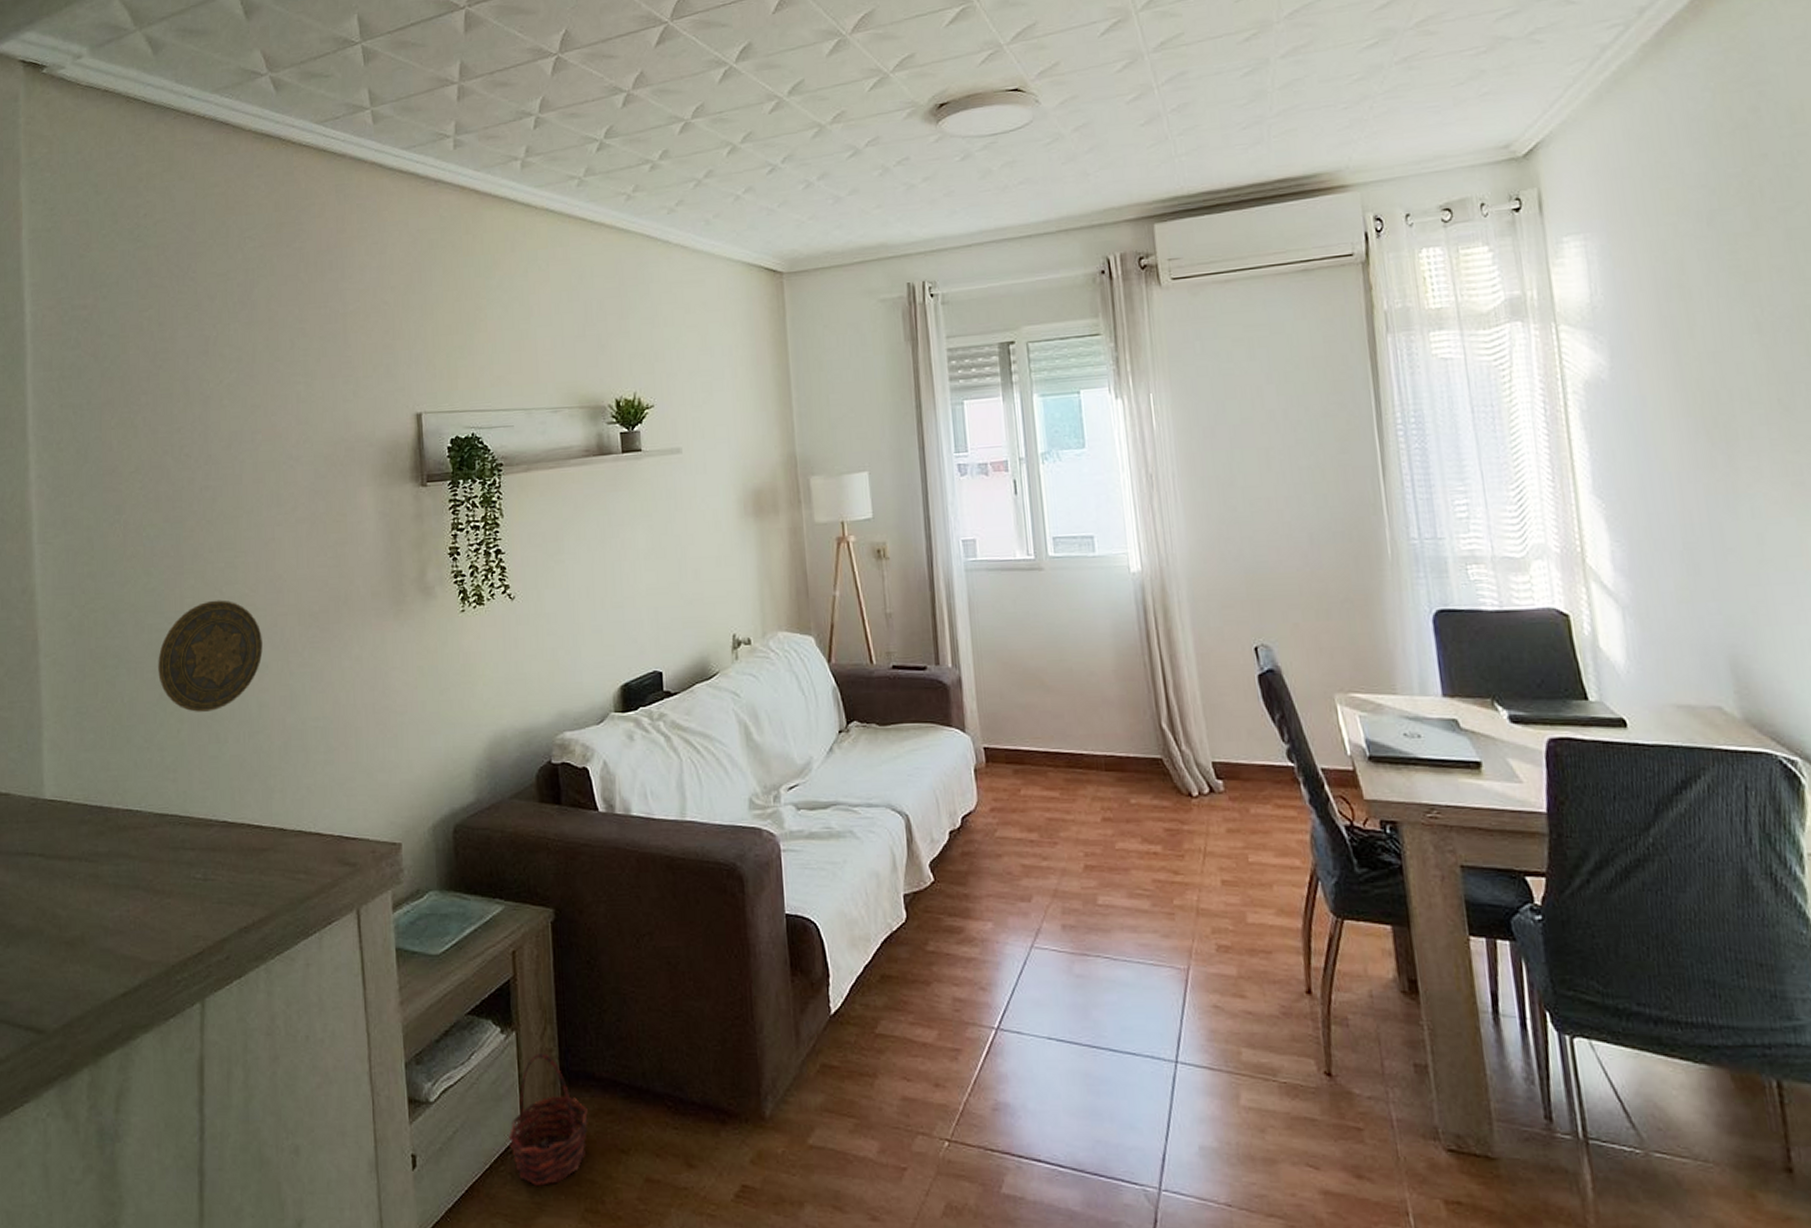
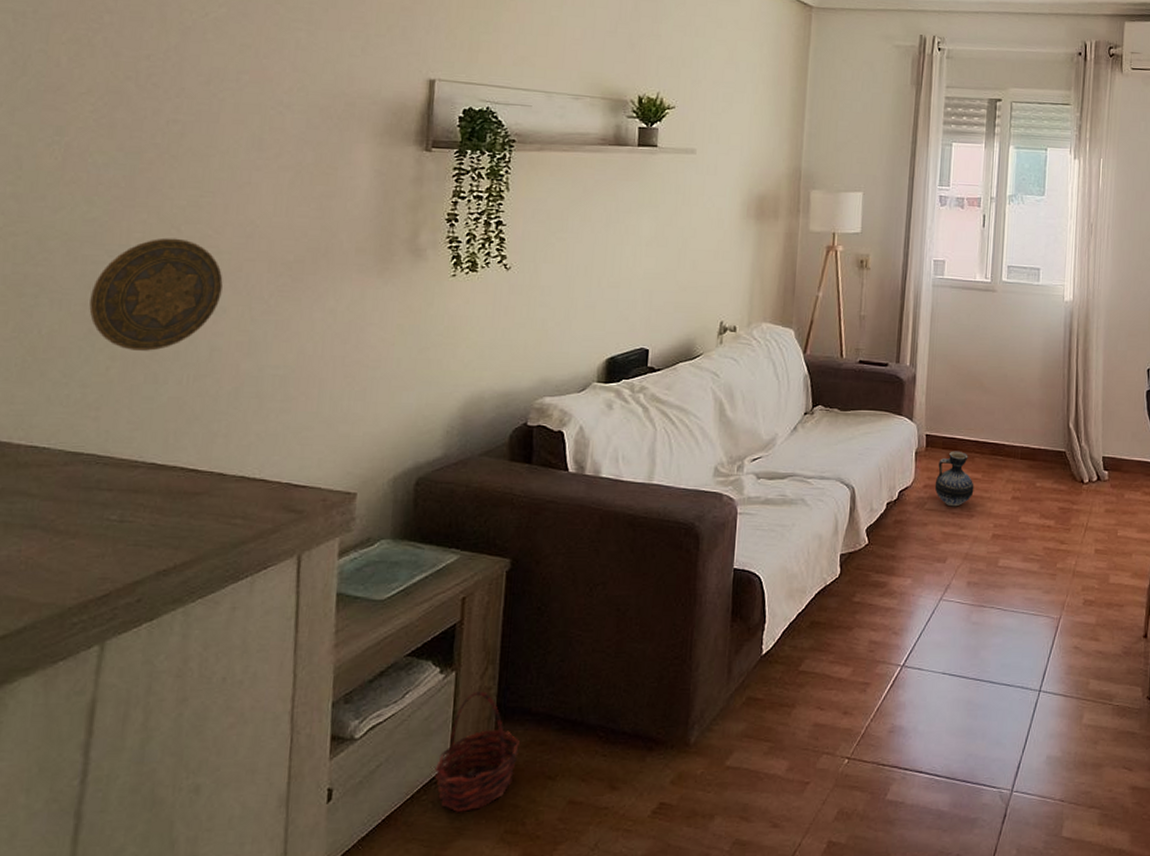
ceramic jug: none [1003,765,1053,833] -> present [934,451,974,507]

